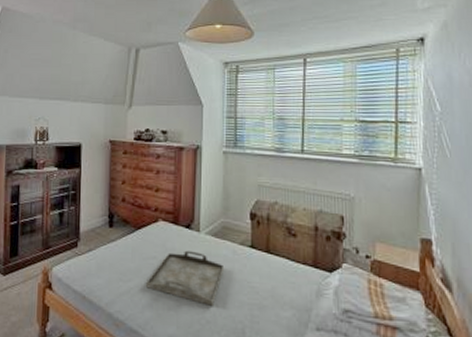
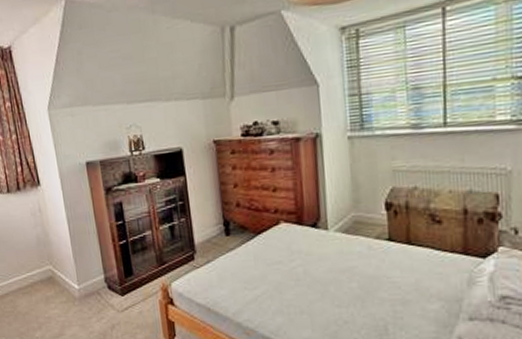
serving tray: present [146,250,225,306] -> none [274,251,360,306]

